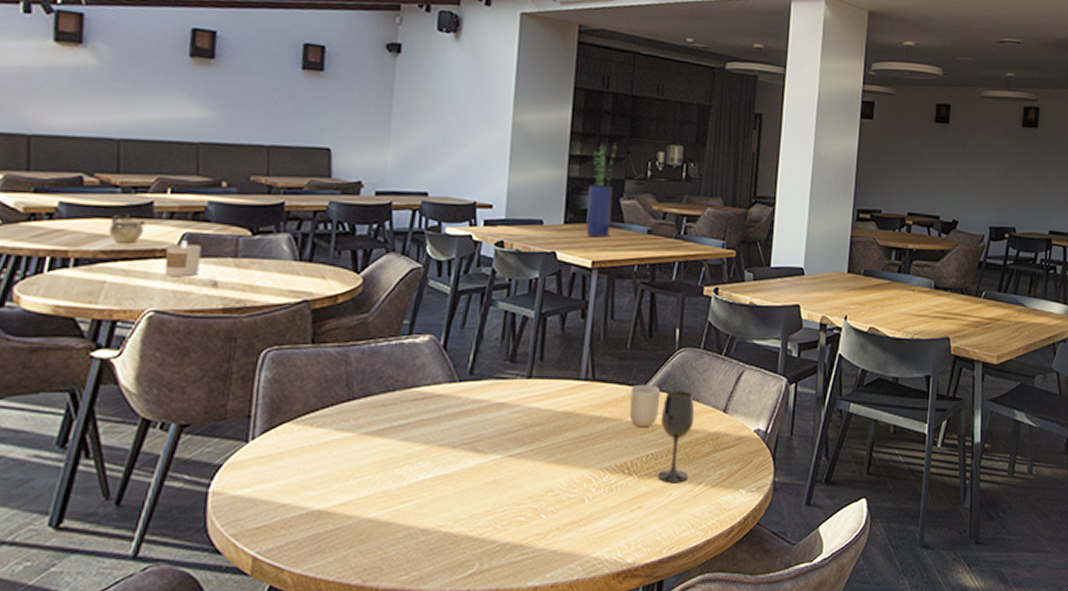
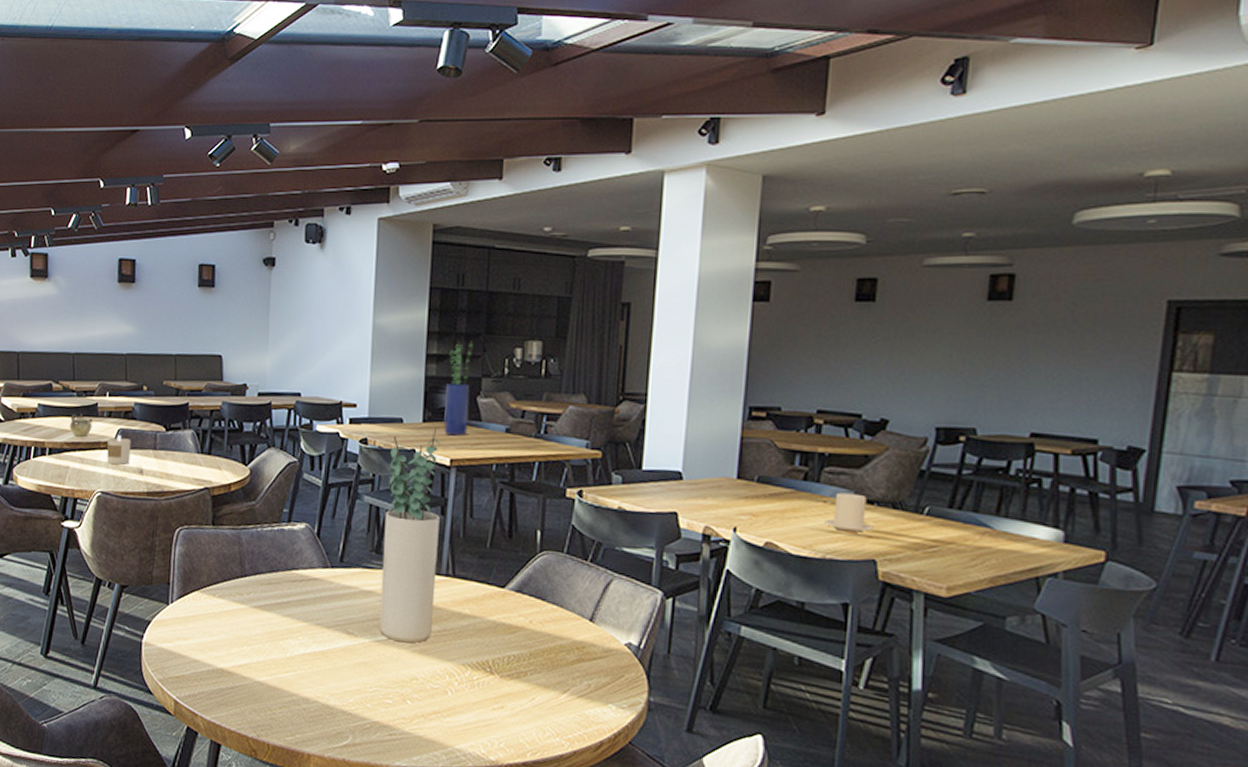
vase: none [512,229,582,454] -> present [379,427,440,644]
cup: present [629,384,661,428] -> none [490,584,522,629]
wine glass: present [658,391,695,484] -> none [520,593,559,688]
candle: none [913,282,948,315] -> present [825,492,874,533]

